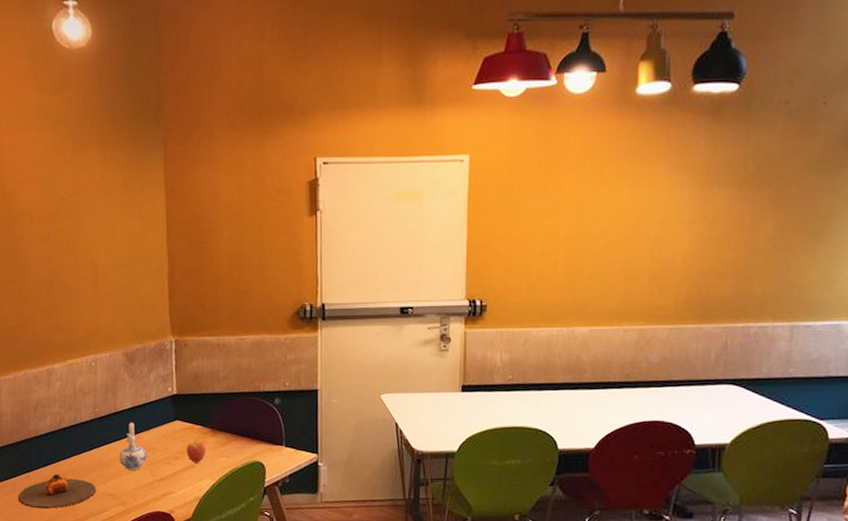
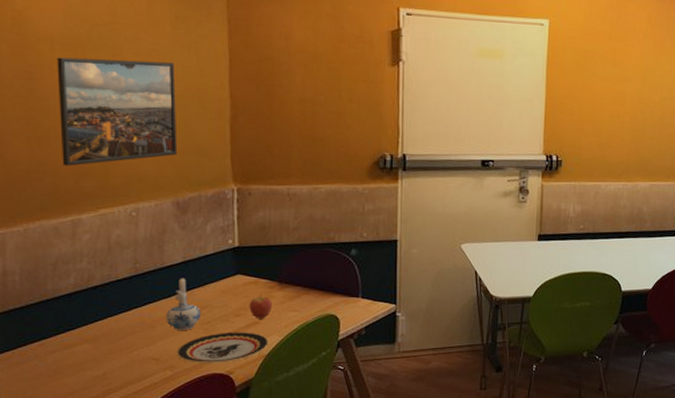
plate: present [18,473,96,509] -> none [29,339,135,381]
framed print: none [35,227,126,323] -> present [57,57,178,166]
plate: none [127,473,204,503] -> present [176,332,270,364]

